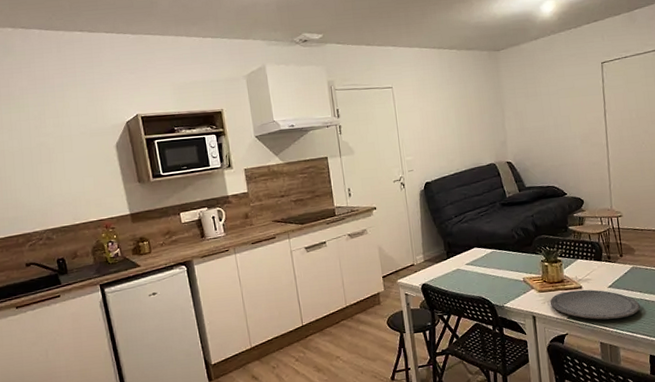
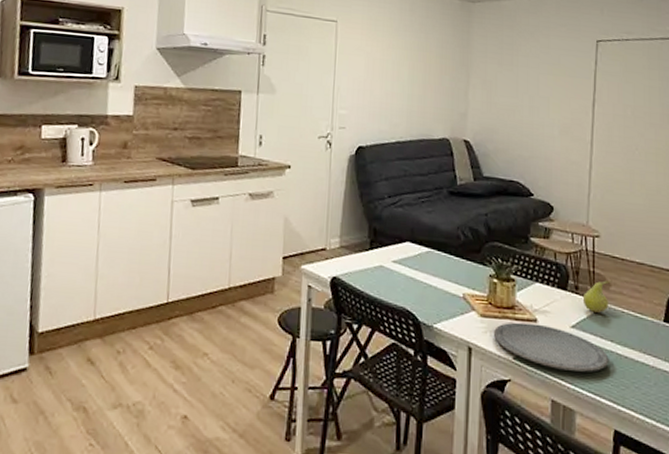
fruit: none [614,246,636,273] -> present [582,279,612,313]

